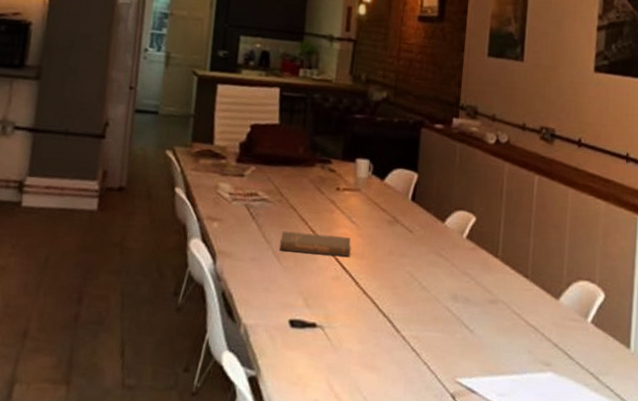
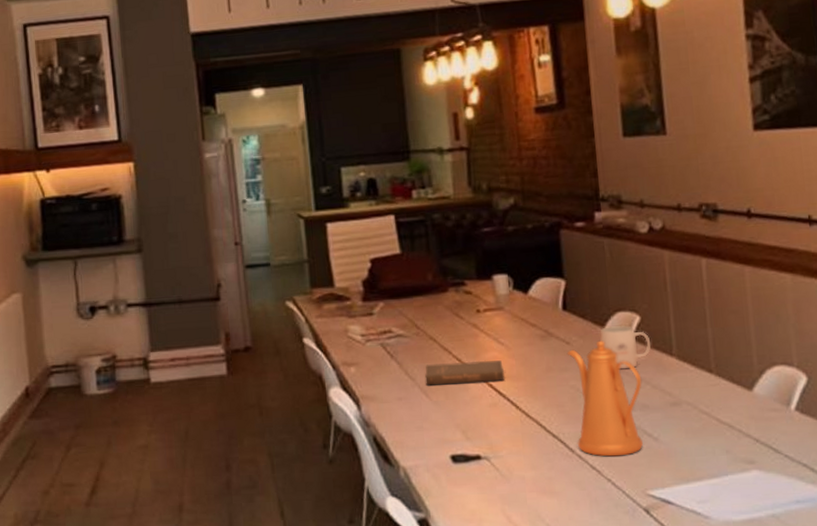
coffee pot: none [403,233,469,343] -> present [566,340,643,457]
mug: none [439,222,482,264] -> present [600,326,651,370]

